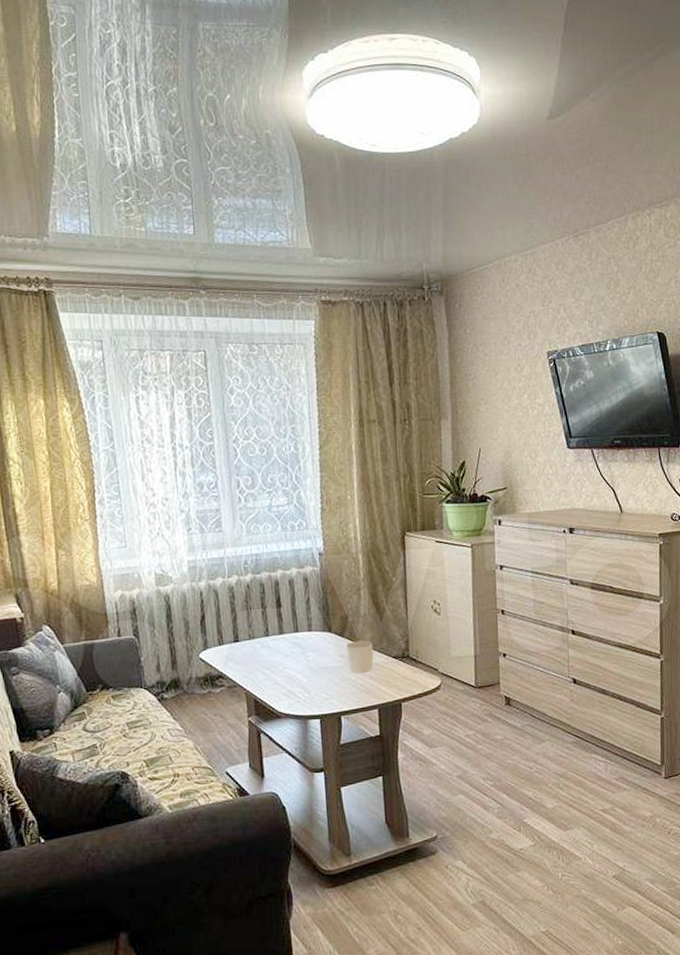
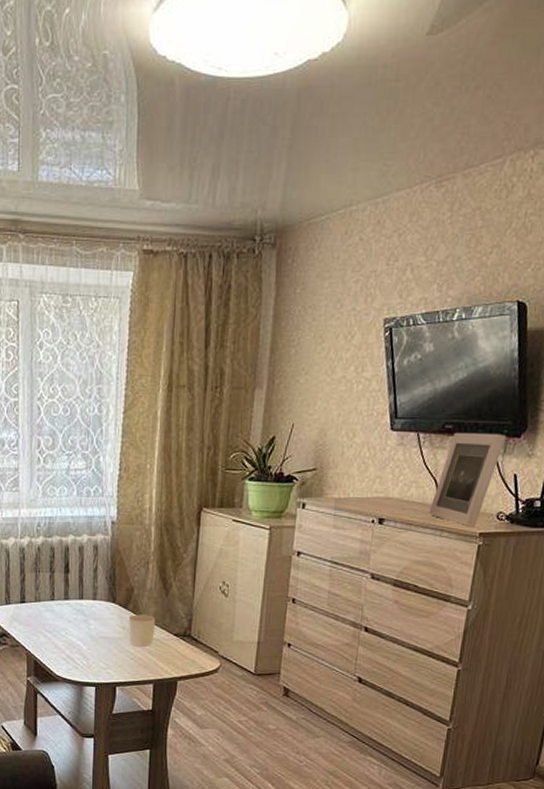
picture frame: none [612,445,668,529] -> present [428,432,507,527]

